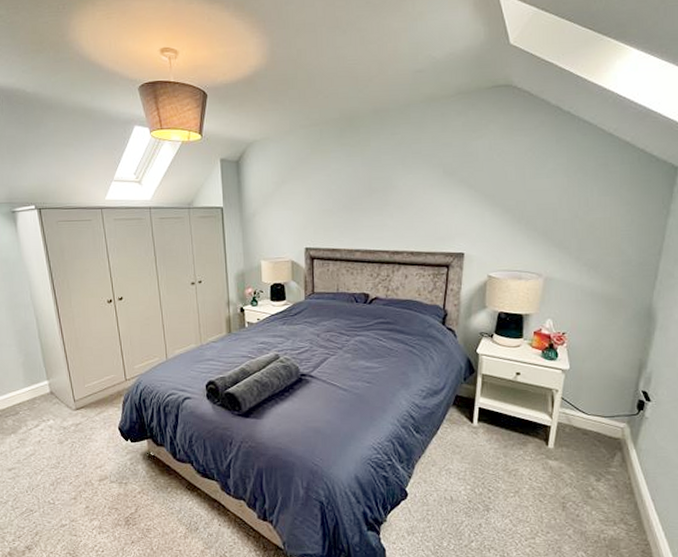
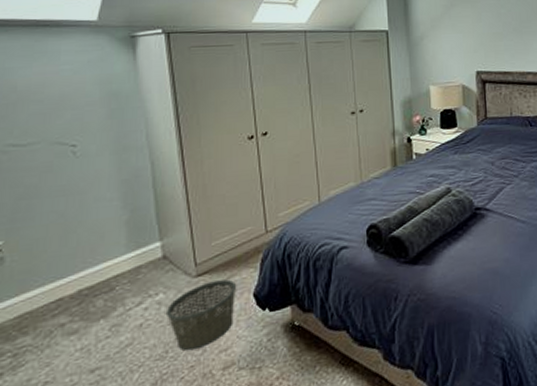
basket: none [56,414,106,464] -> present [167,279,237,351]

